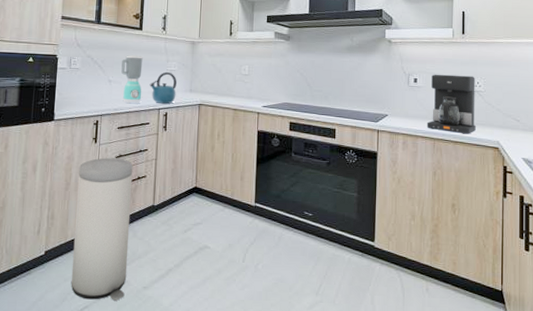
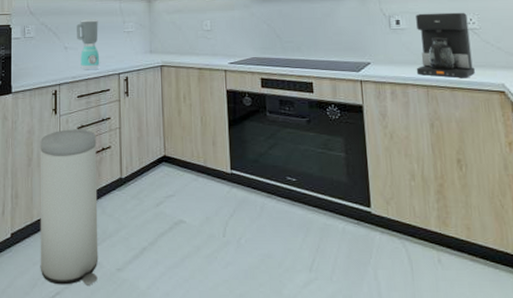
kettle: present [149,71,177,104] -> none [107,33,136,67]

